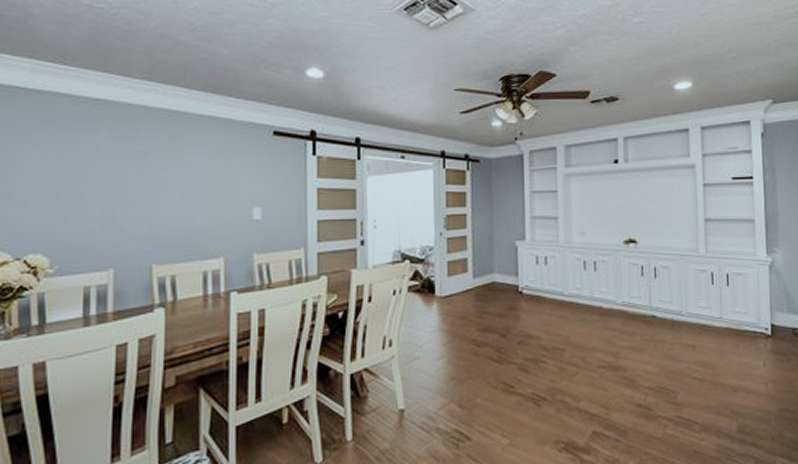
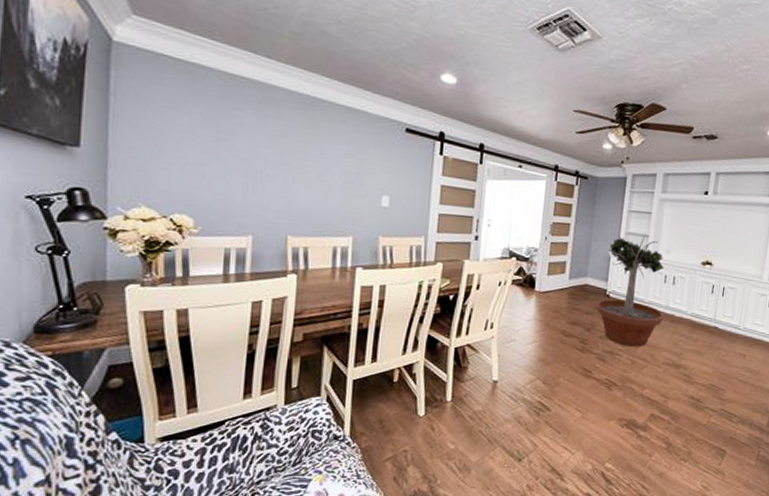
potted tree: none [507,214,591,351] -> present [595,233,665,347]

